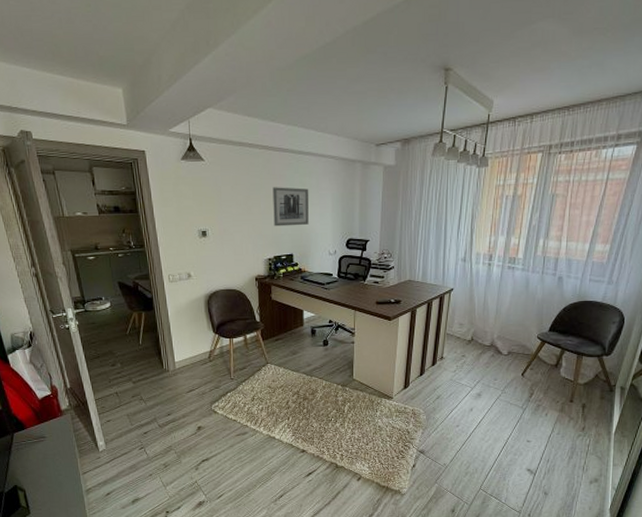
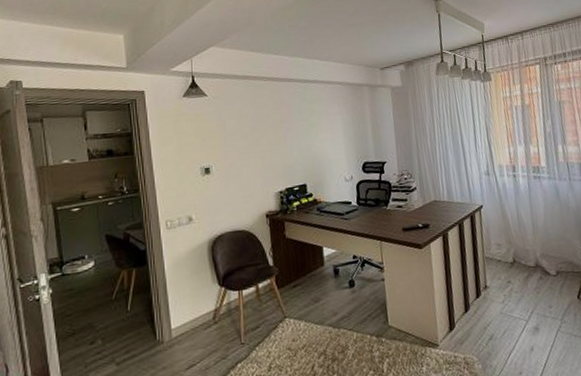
wall art: present [272,187,309,227] -> none [280,115,321,157]

